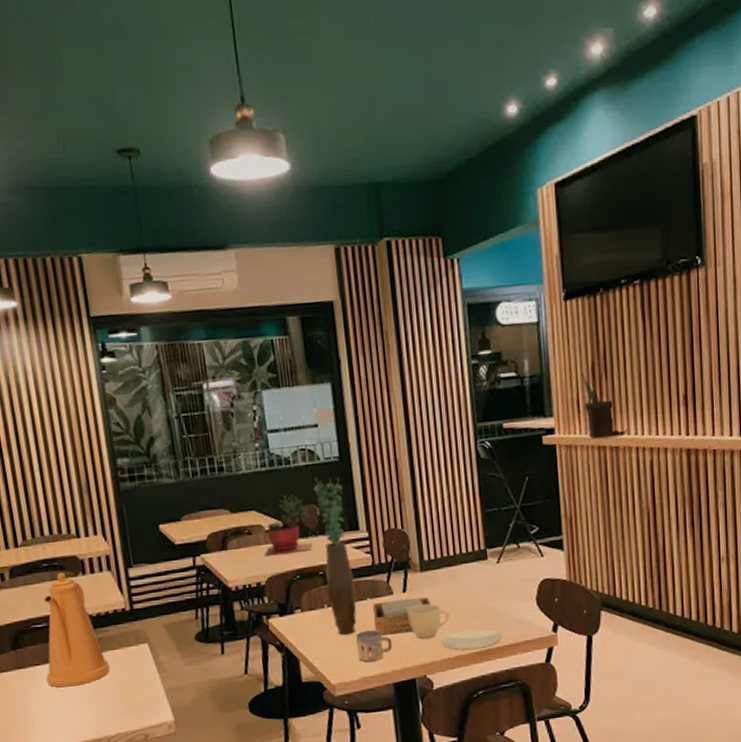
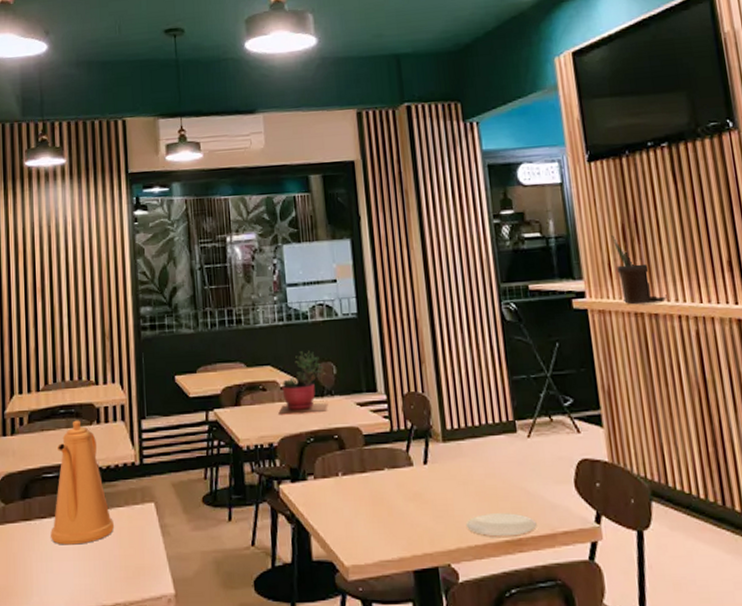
vase: present [313,477,357,635] -> none [330,333,374,508]
mug: present [356,630,393,662] -> none [372,506,412,542]
napkin holder: present [372,597,432,636] -> none [390,471,455,513]
cup: present [407,604,449,639] -> none [428,479,476,520]

